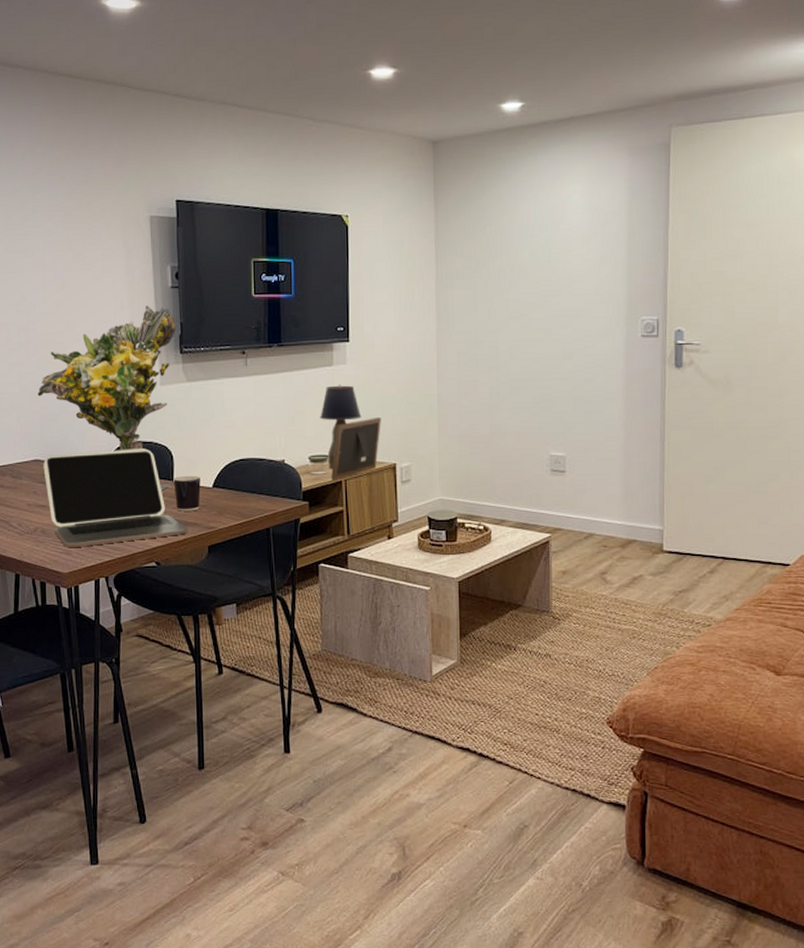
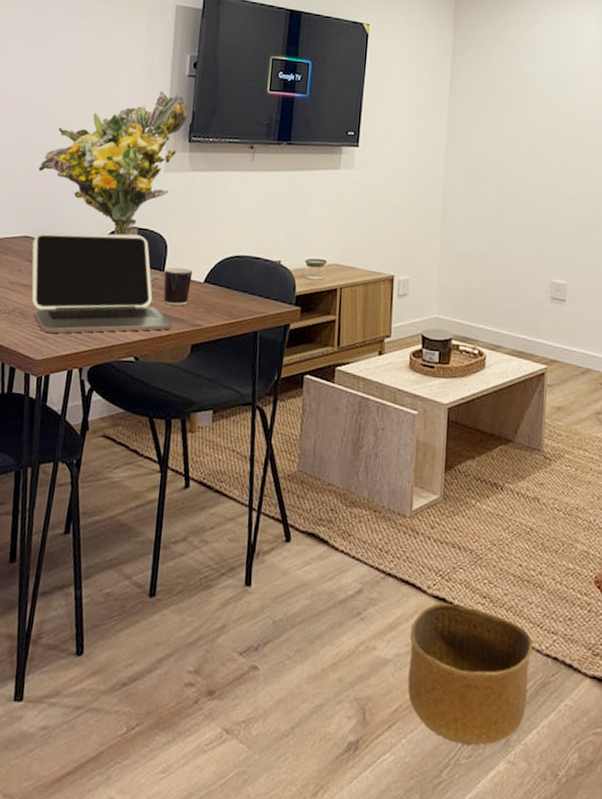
table lamp: present [320,384,362,468] -> none [321,188,364,274]
picture frame: present [331,416,381,480] -> none [327,225,383,287]
basket: none [439,752,553,868] -> present [407,602,533,746]

